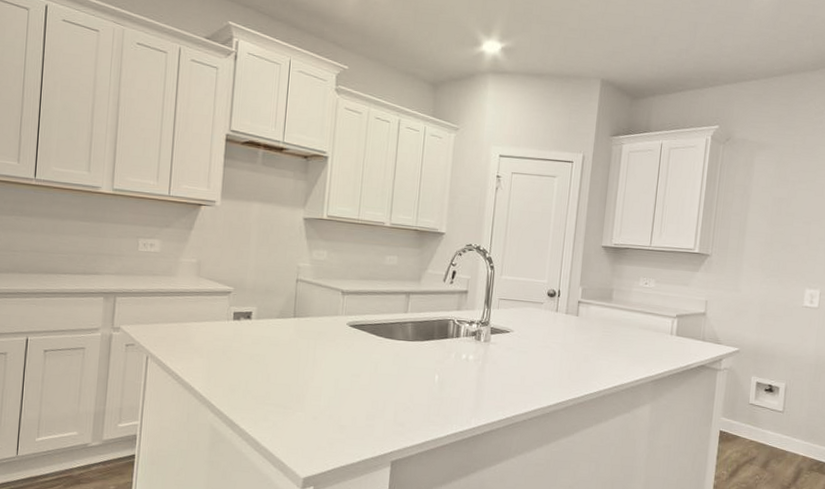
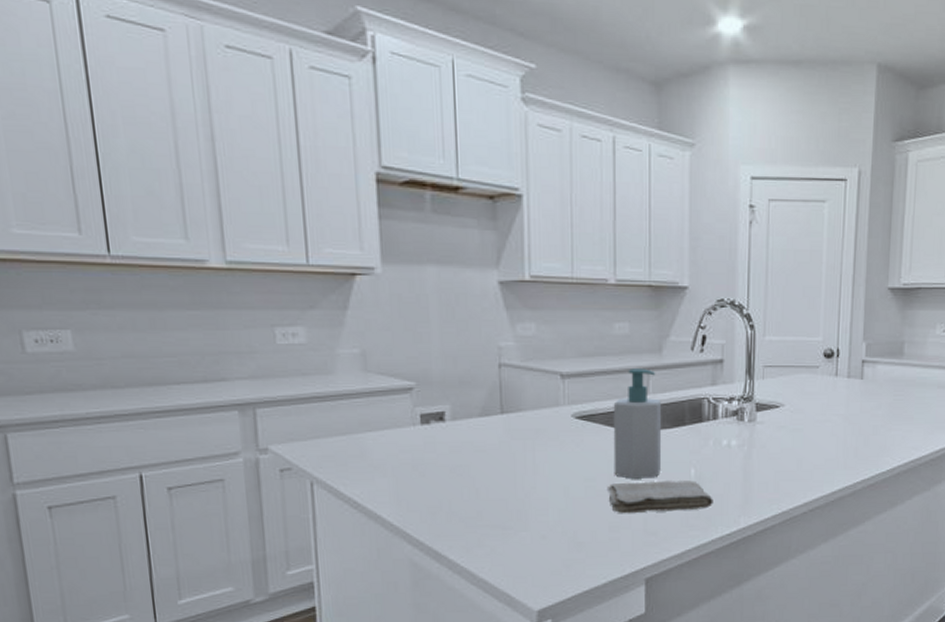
washcloth: none [368,380,451,409] -> present [606,480,713,514]
soap bottle: none [374,291,417,379] -> present [613,369,662,479]

